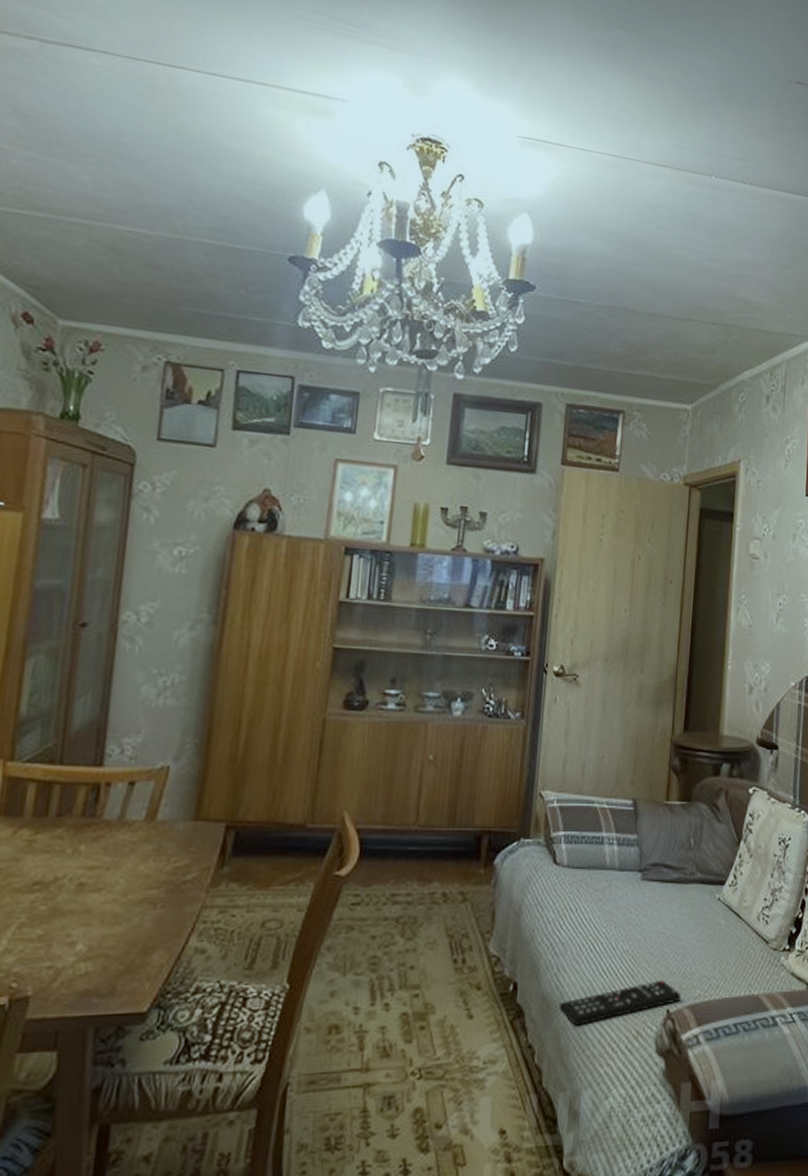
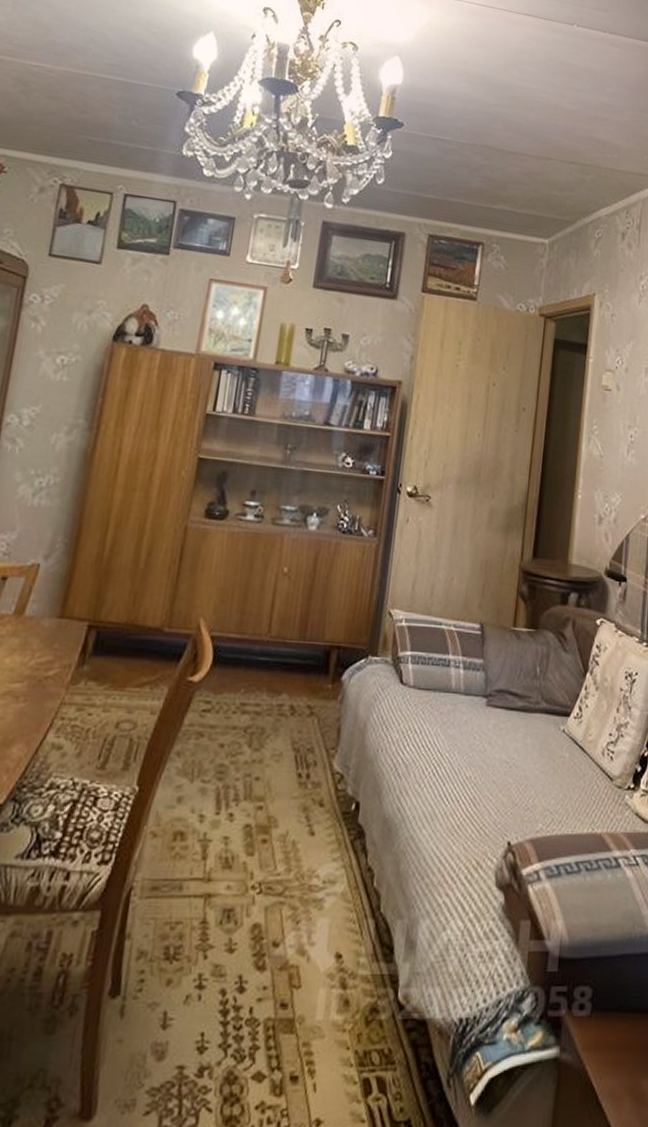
remote control: present [558,979,682,1026] -> none [399,810,523,851]

